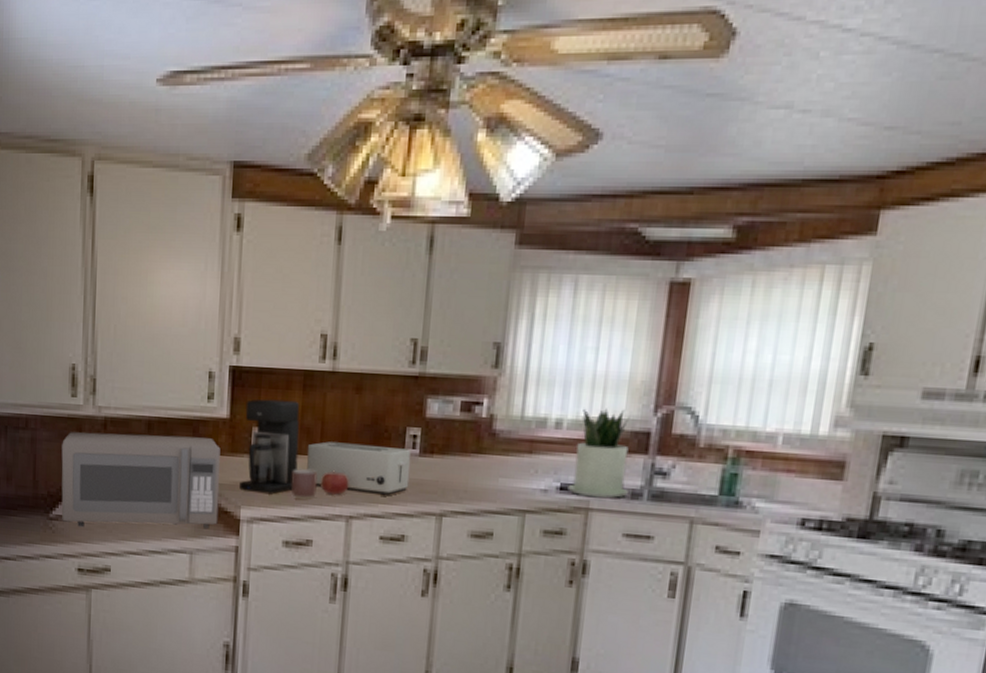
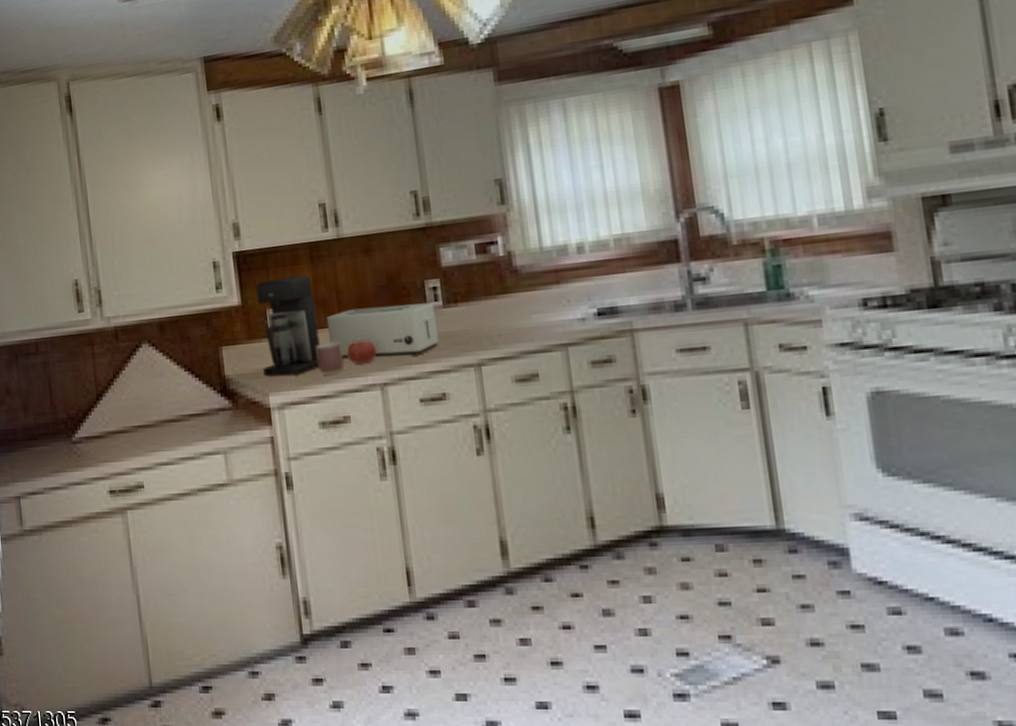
microwave: present [61,432,221,530] -> none [75,329,248,446]
planter: present [568,408,631,499] -> none [602,221,671,318]

